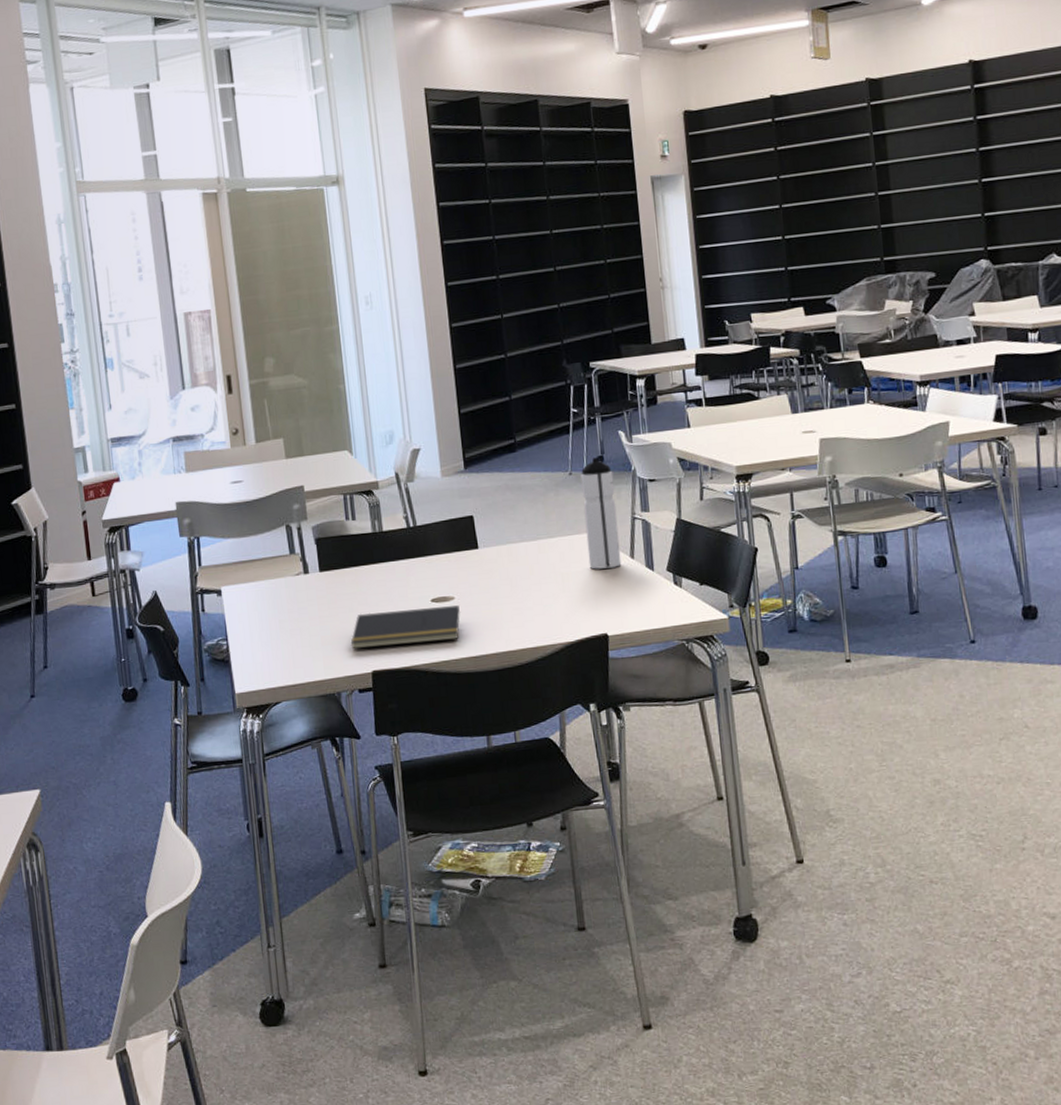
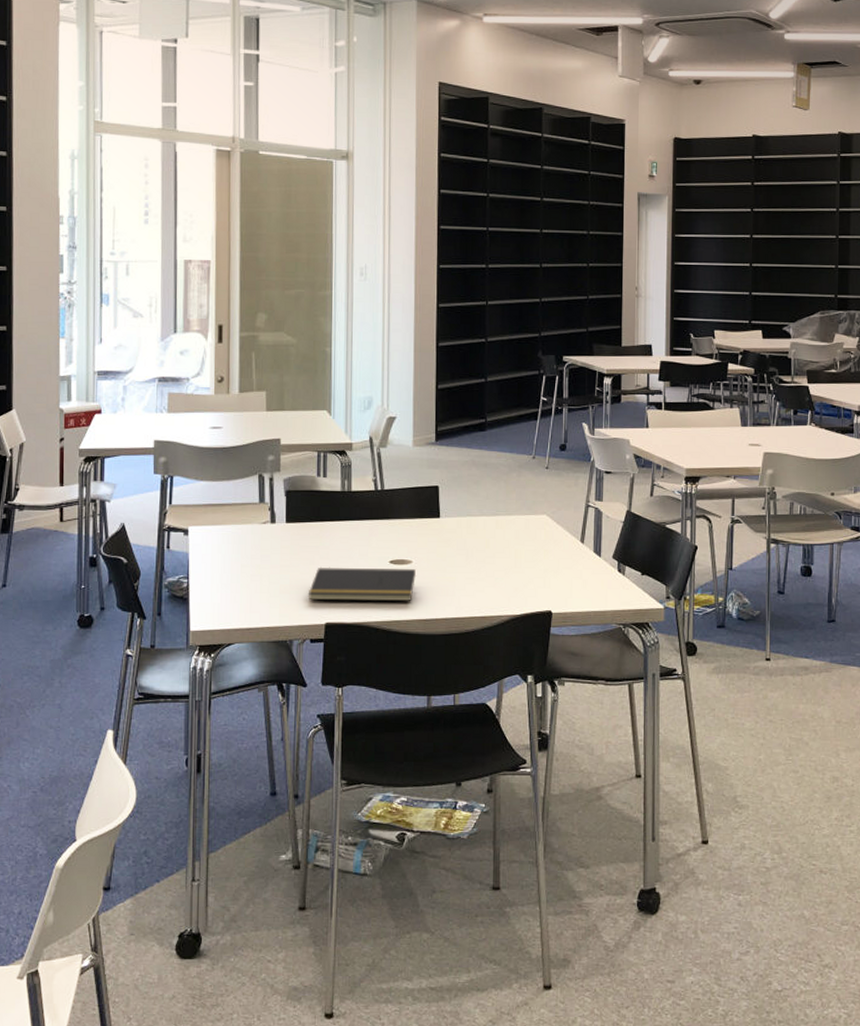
water bottle: present [580,457,622,570] -> none [541,445,573,550]

